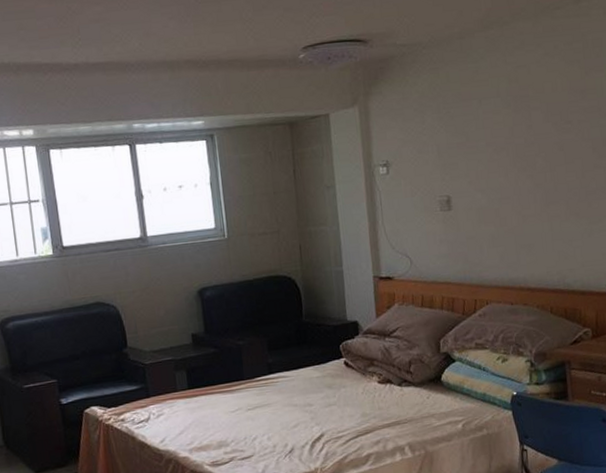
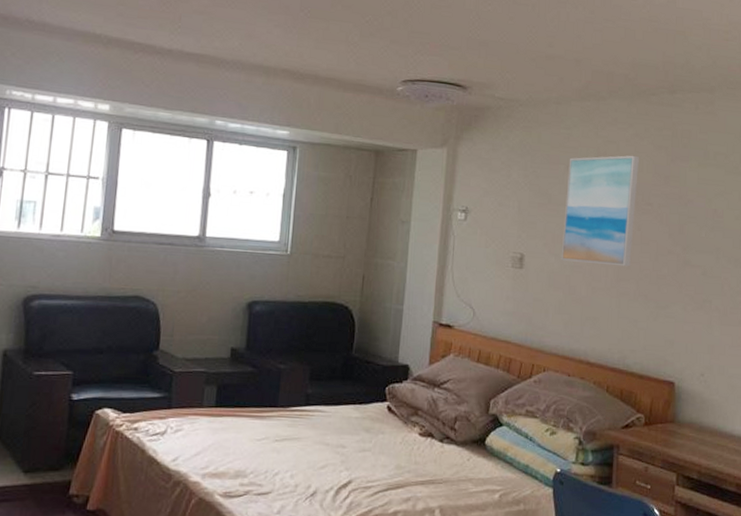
wall art: none [481,75,558,195] -> present [560,155,639,267]

